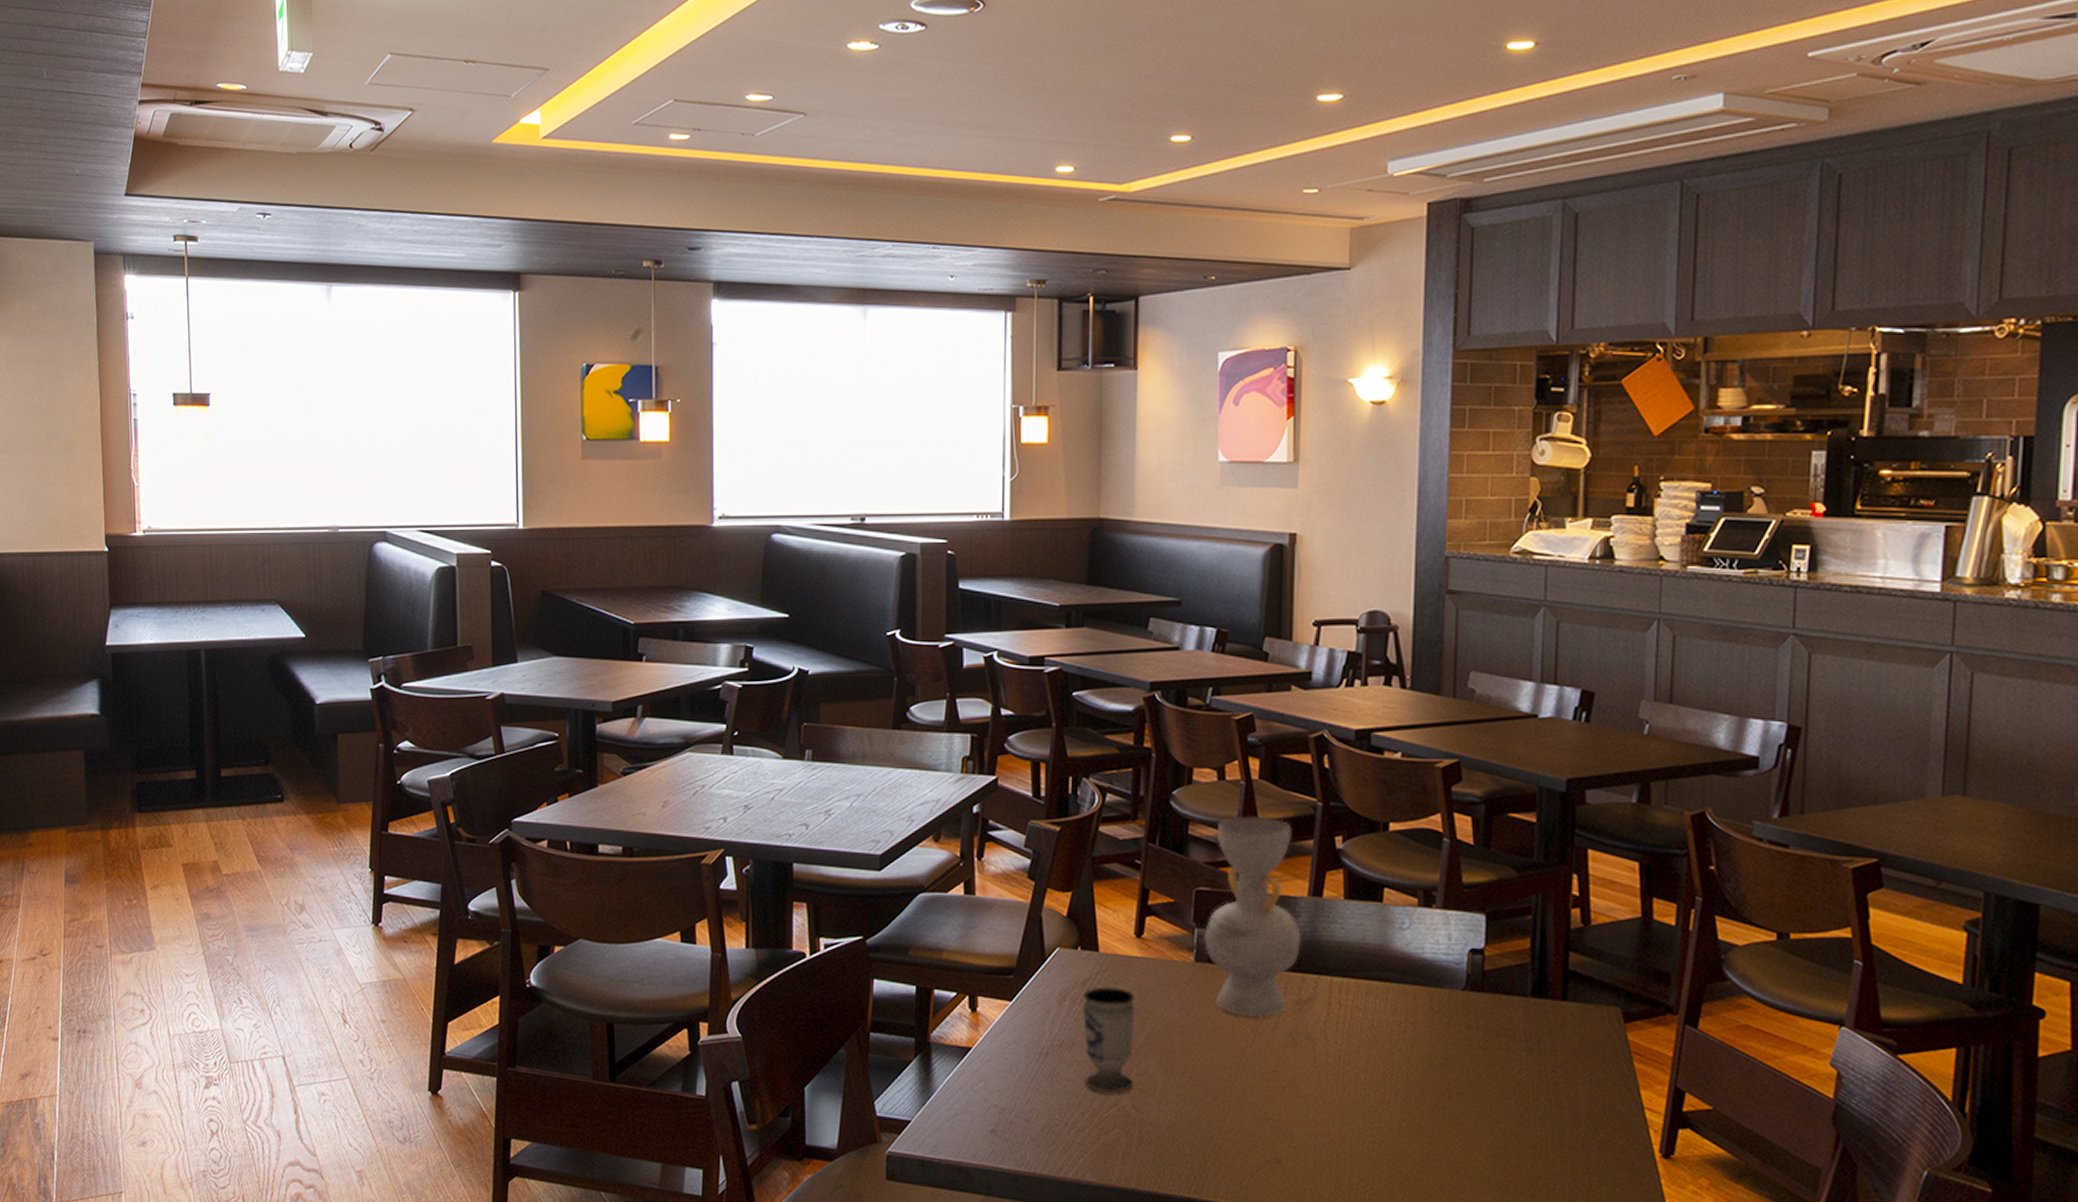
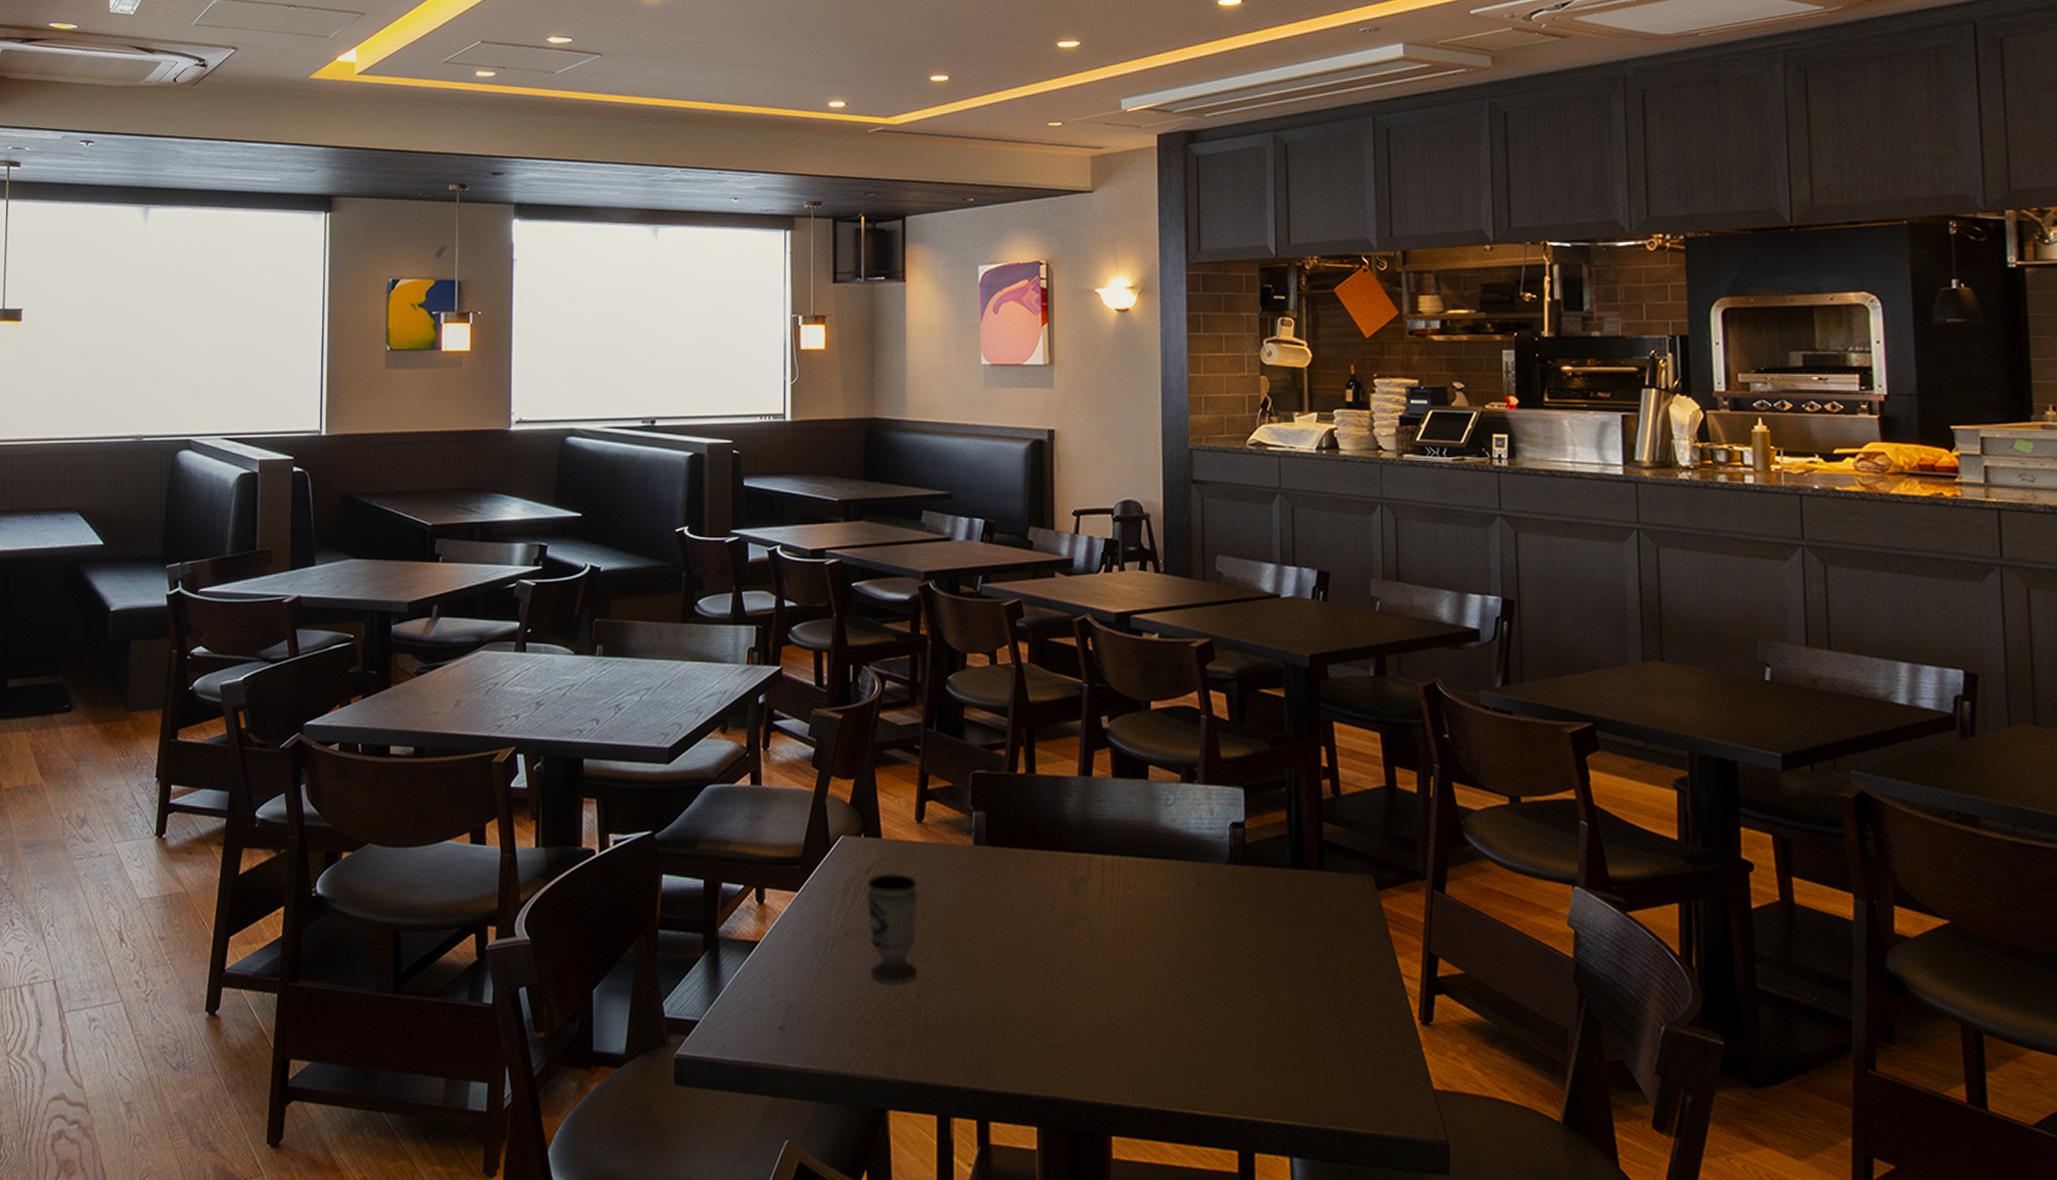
decorative vase: present [1204,816,1302,1018] -> none [982,699,1075,900]

